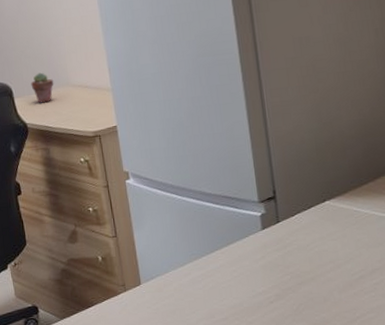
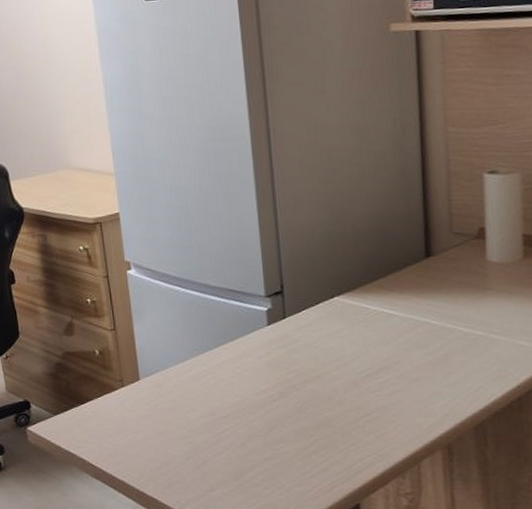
potted succulent: present [31,72,54,103] -> none [28,153,53,187]

